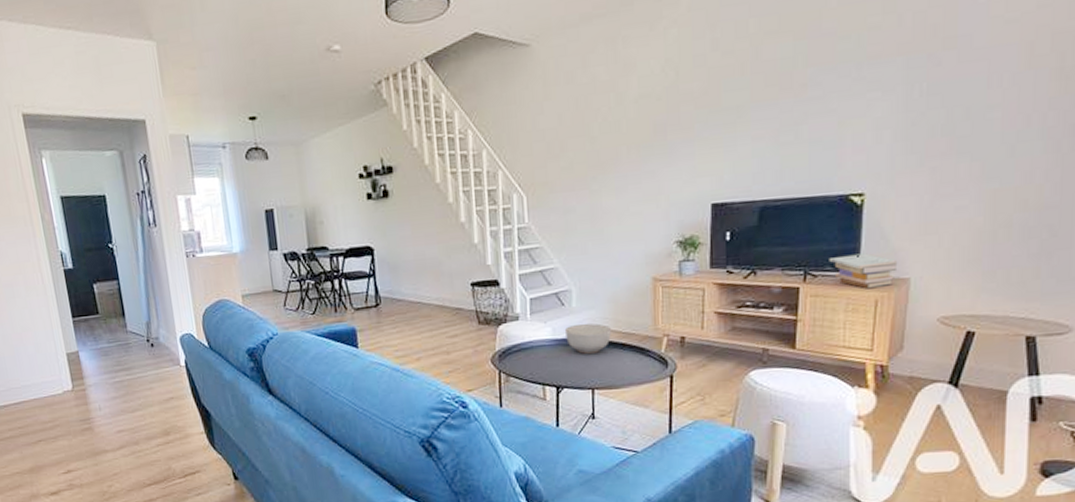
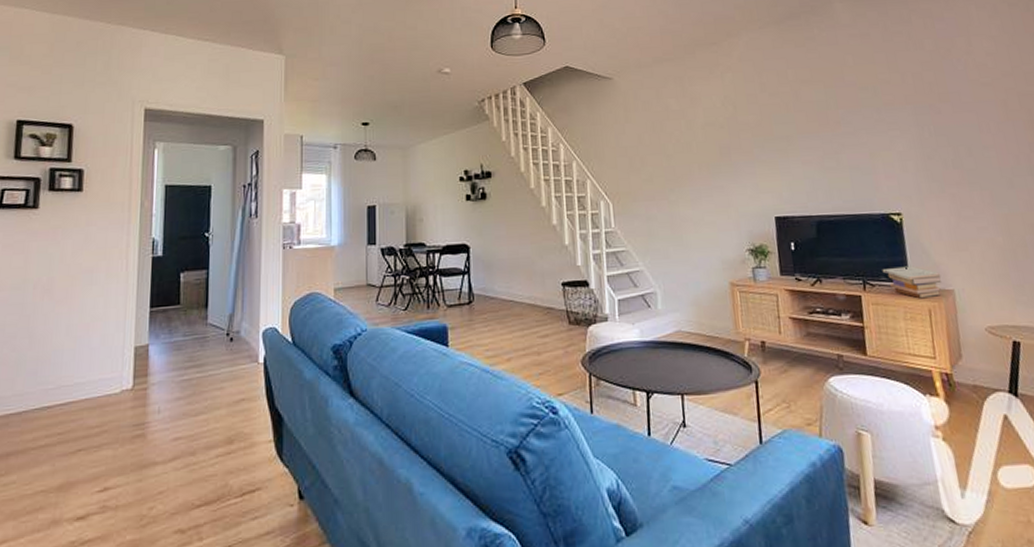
bowl: present [564,323,611,354] -> none [651,326,696,357]

